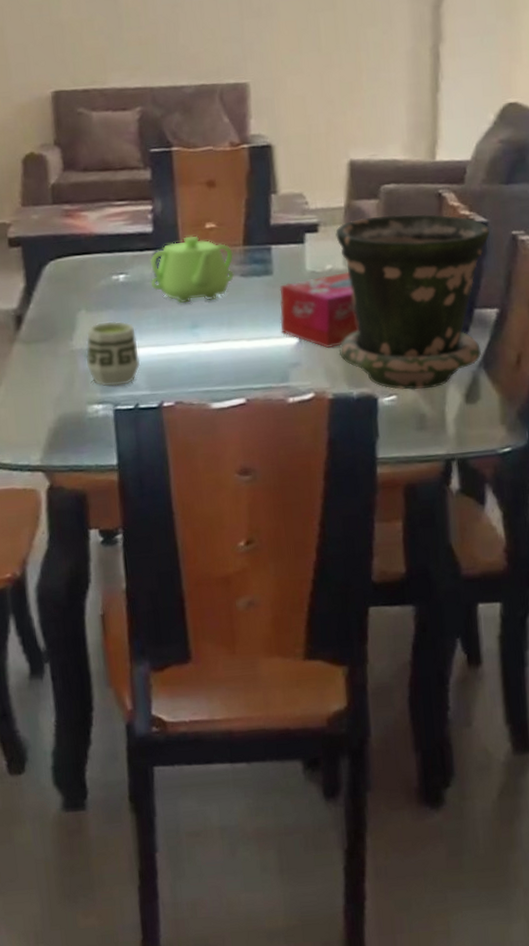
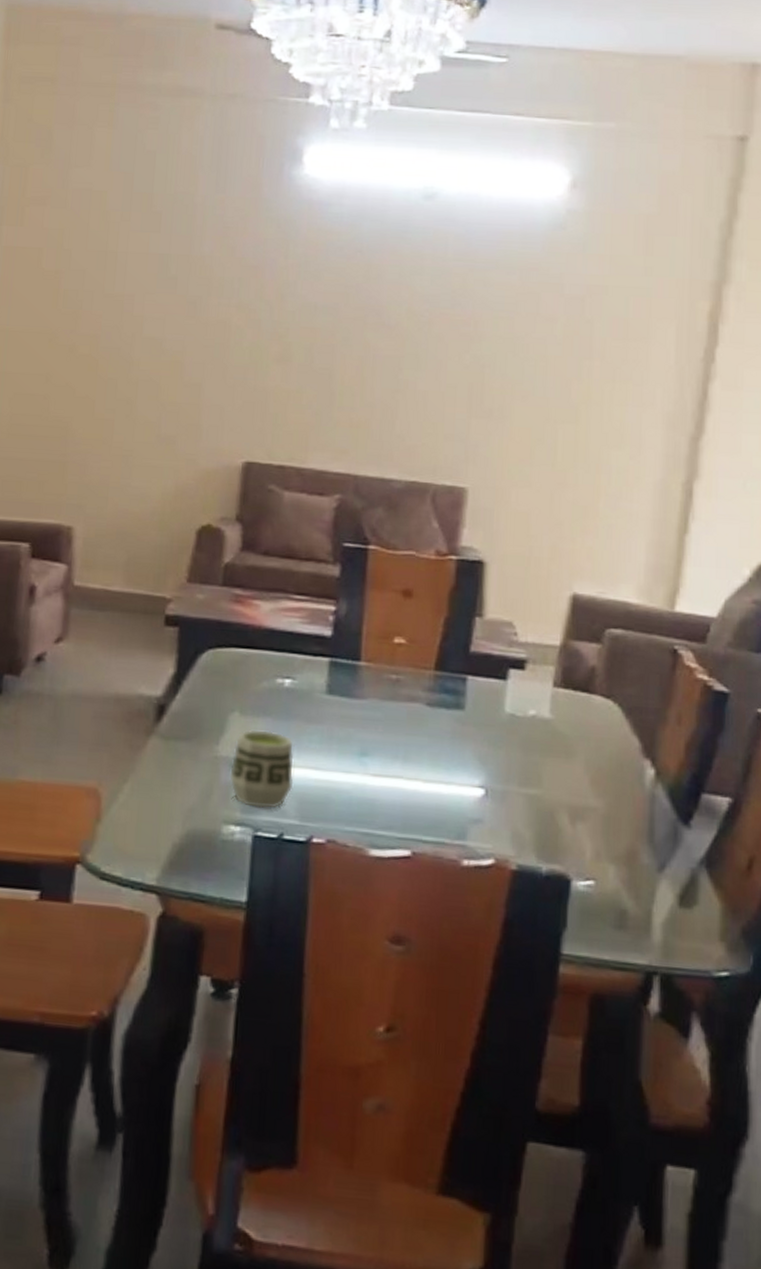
teapot: present [149,235,235,304] -> none [319,648,422,728]
tissue box: present [279,272,359,349] -> none [465,721,559,809]
flower pot: present [335,214,491,390] -> none [531,662,732,880]

